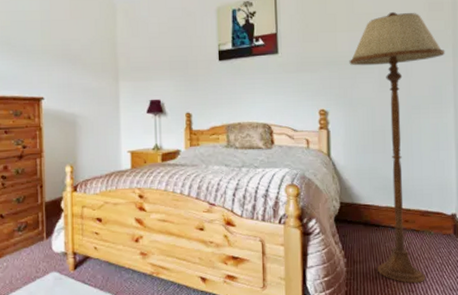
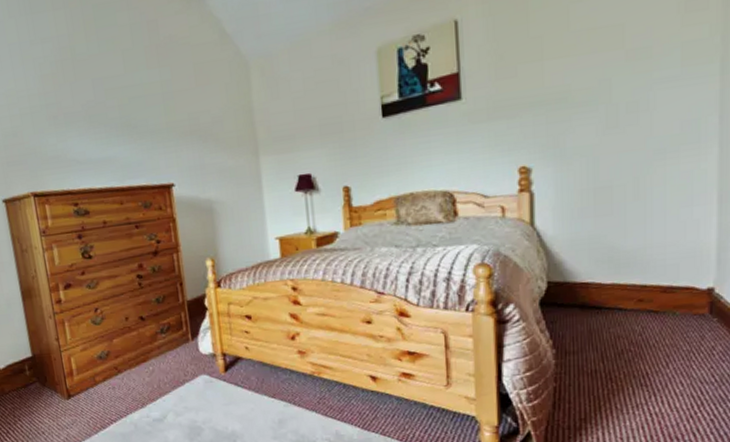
floor lamp: present [349,12,445,284] -> none [561,18,709,377]

